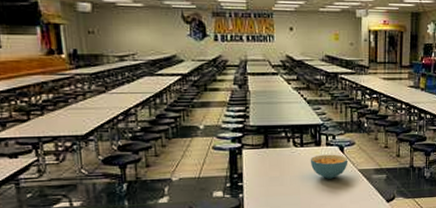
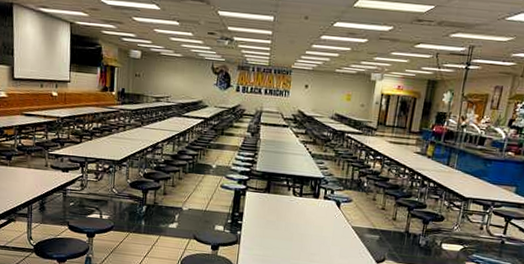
cereal bowl: present [310,154,348,179] -> none [306,206,344,231]

